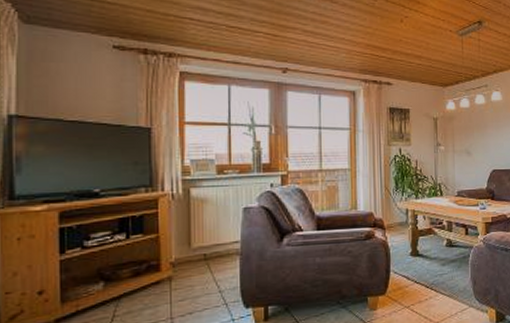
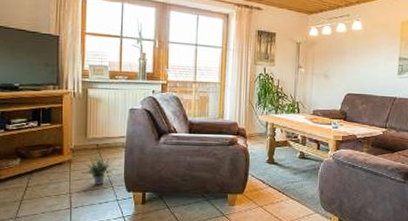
potted plant: none [181,265,235,304] -> present [79,152,120,185]

